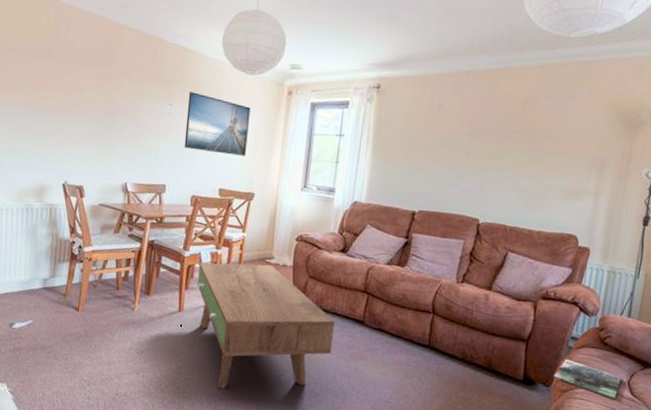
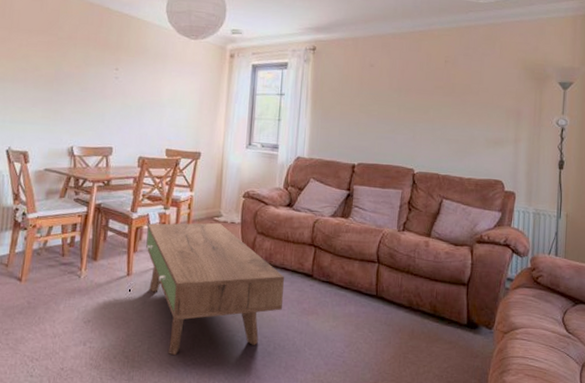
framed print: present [184,91,251,156] -> none [130,56,195,117]
magazine: present [553,359,621,399] -> none [494,300,556,337]

